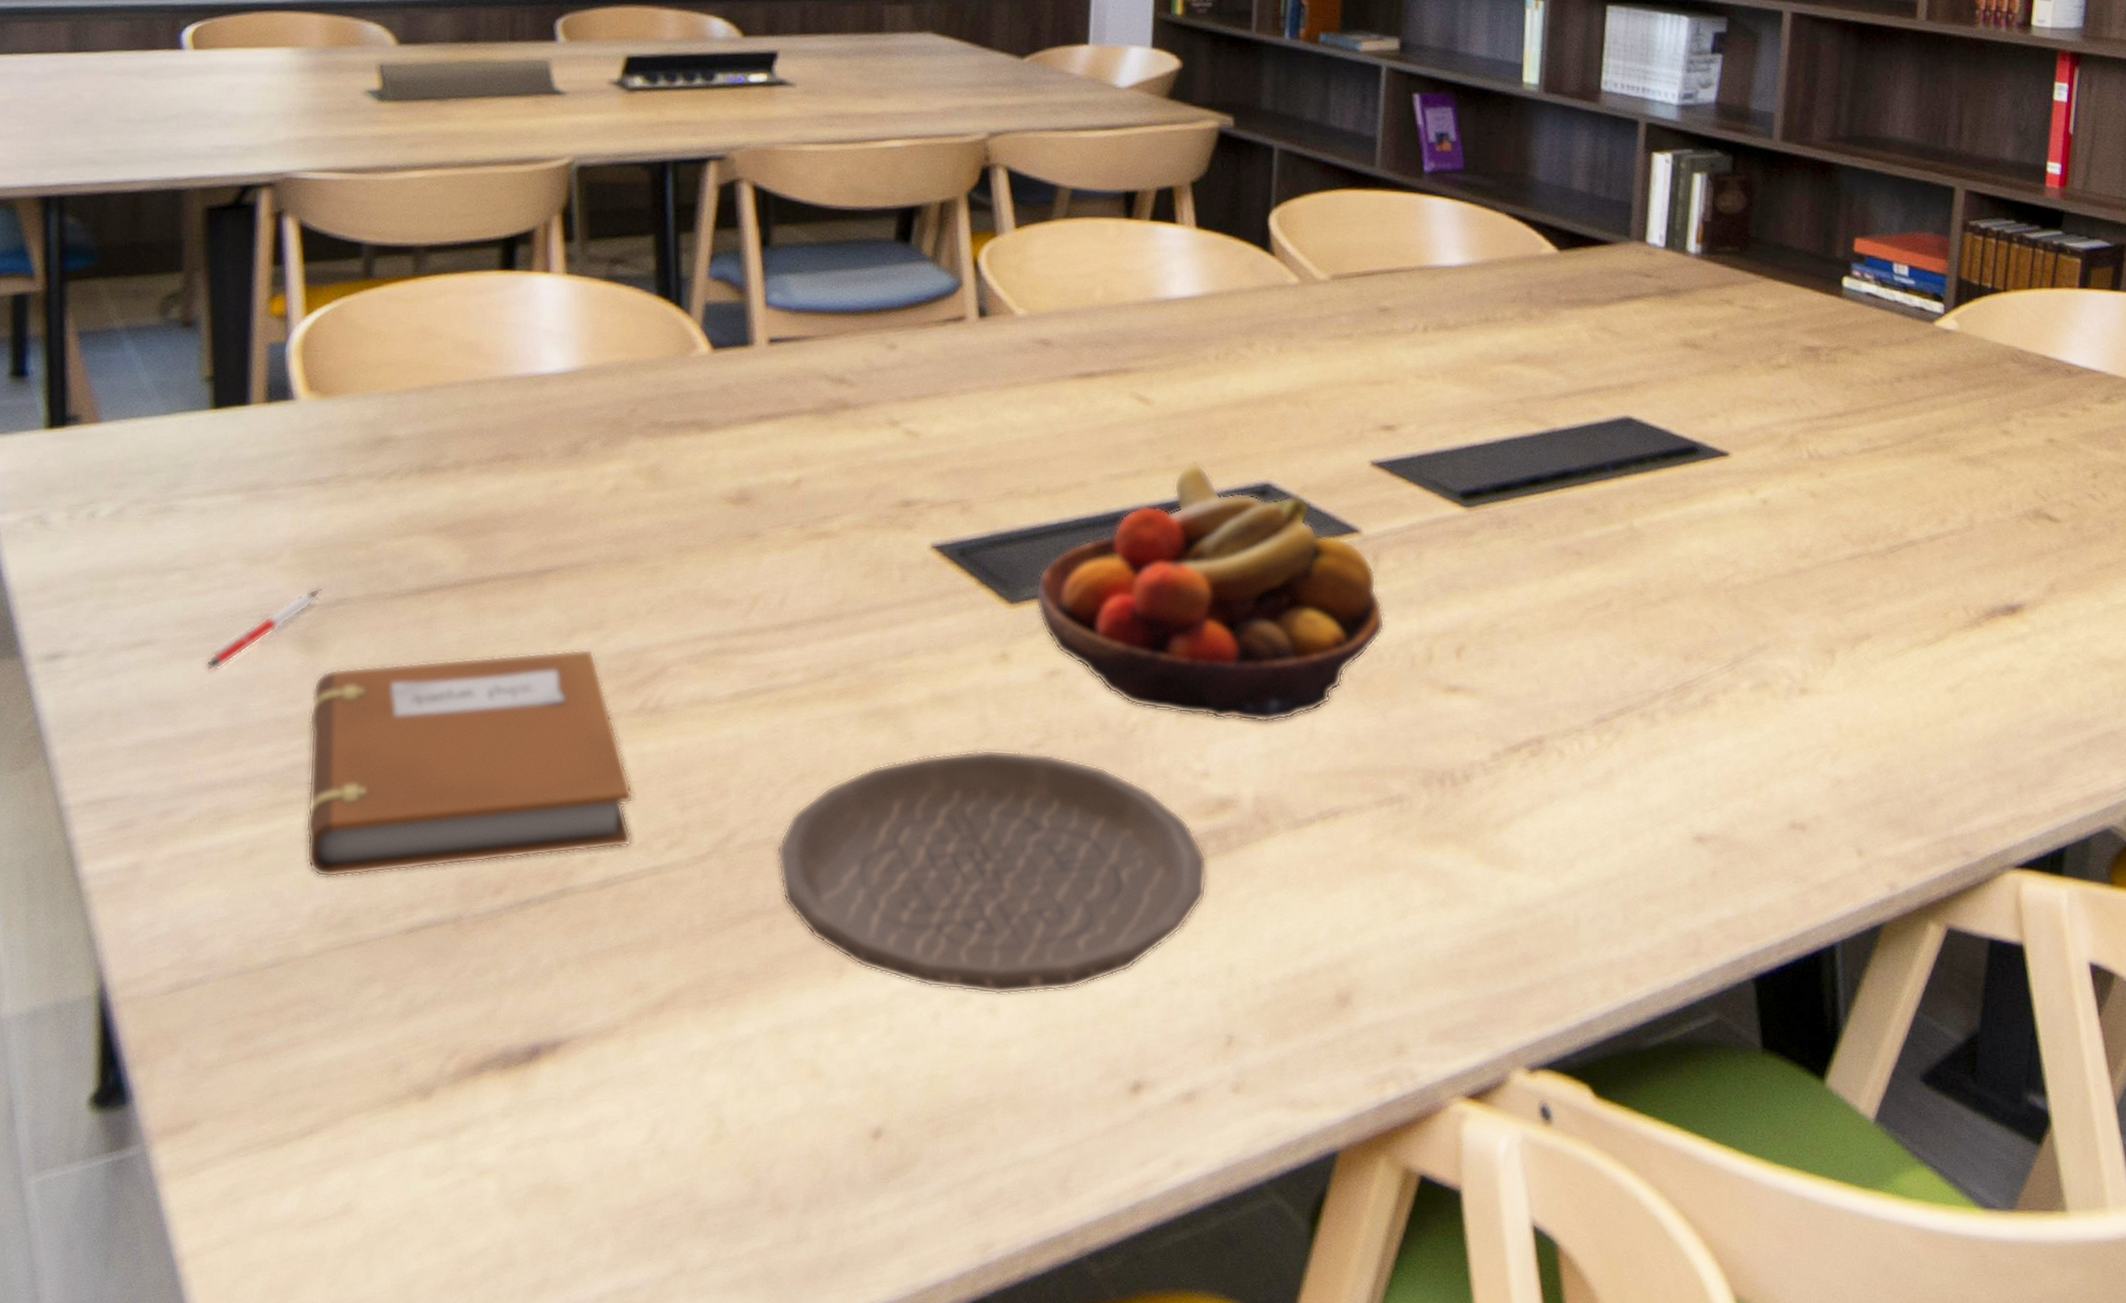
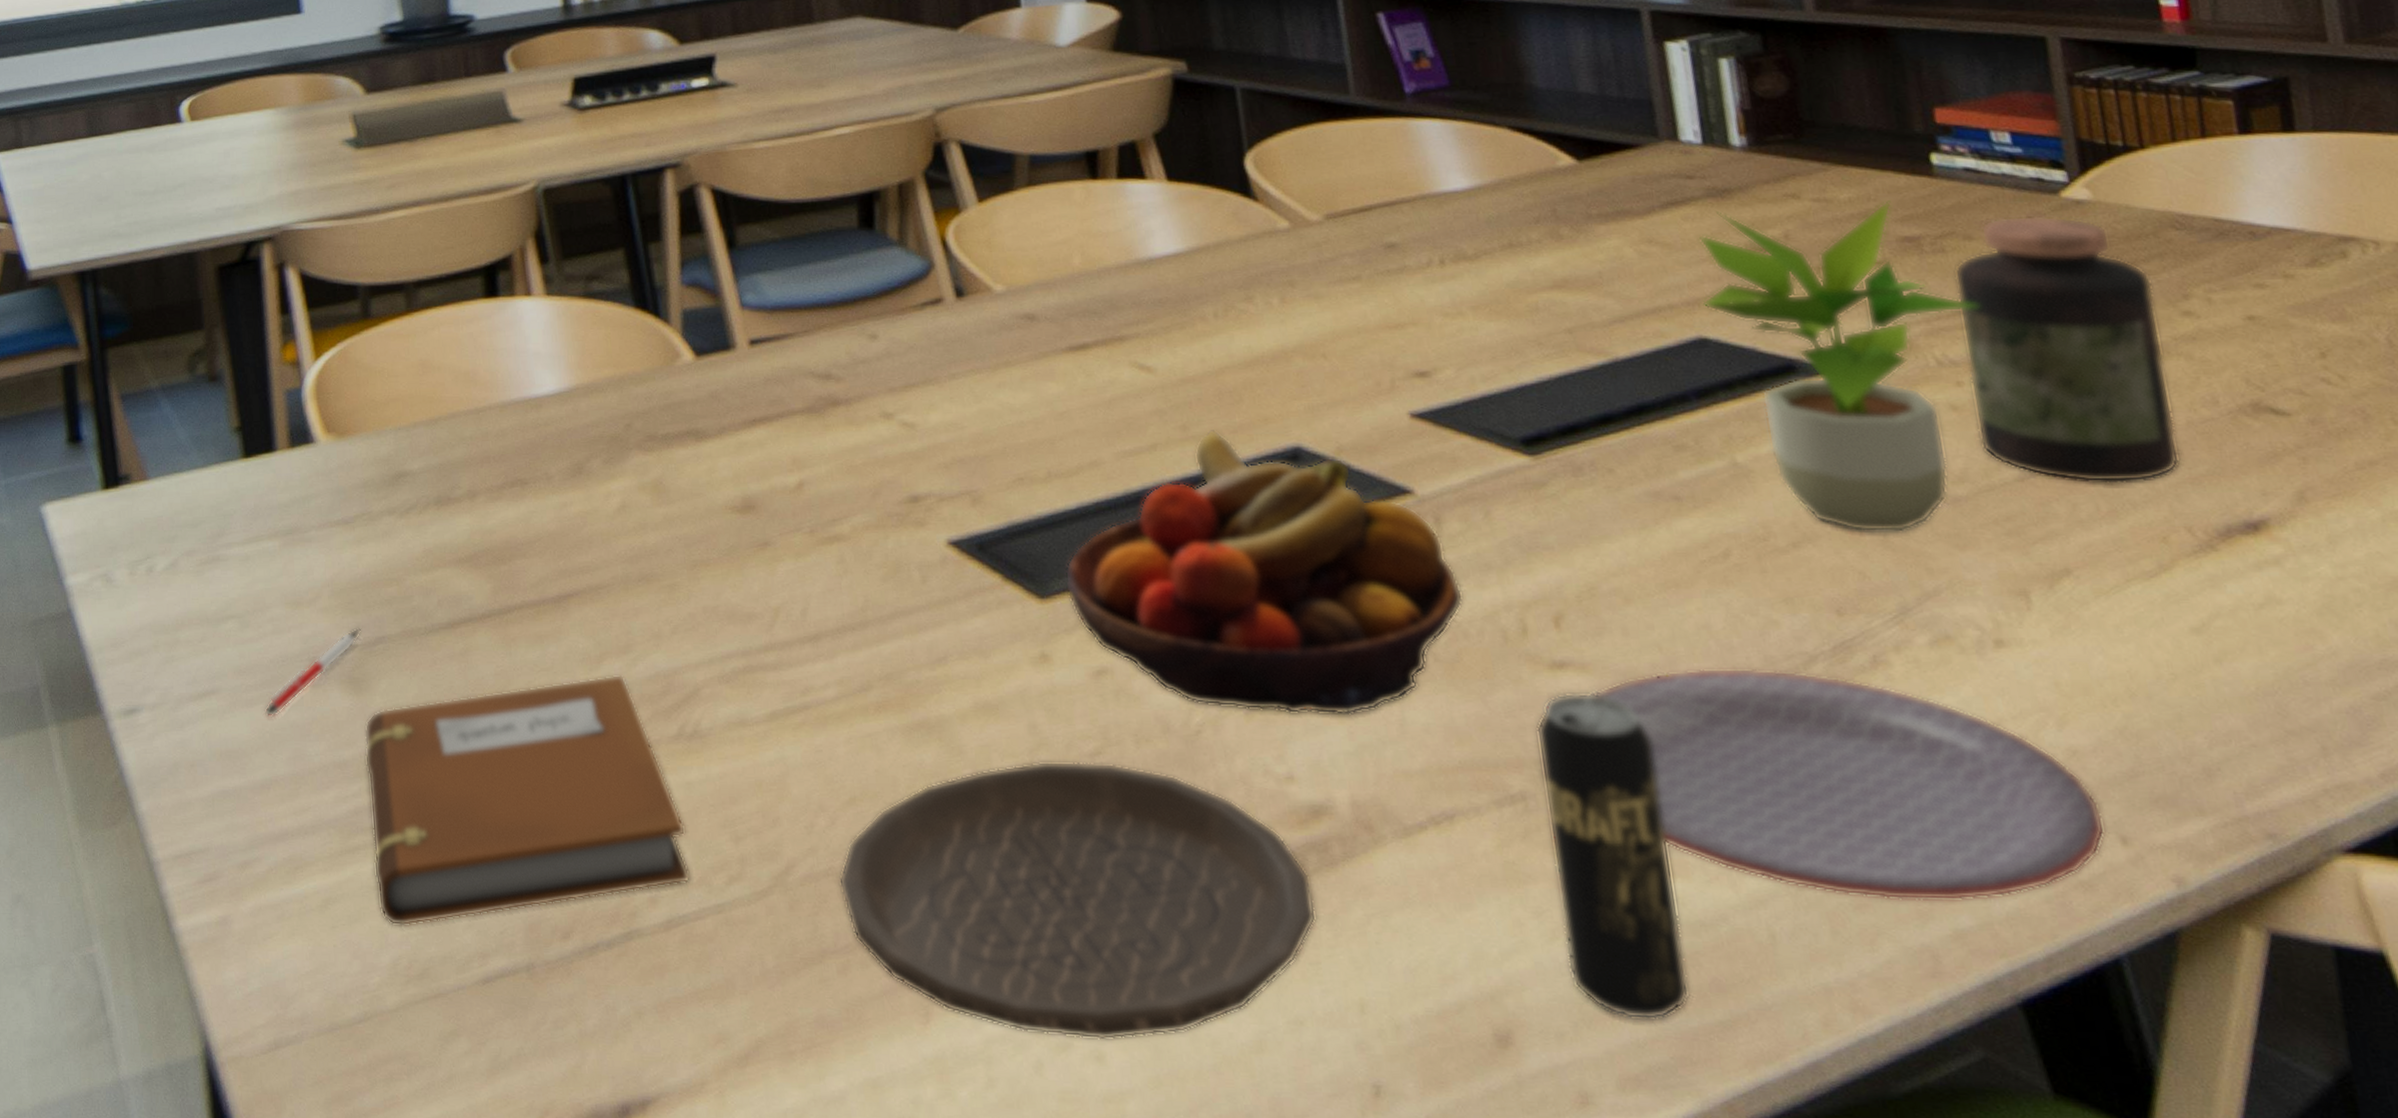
beverage can: none [1408,711,1515,986] -> present [1535,690,1690,1020]
plate: none [1477,698,1849,897] -> present [1595,668,2106,901]
potted plant: none [1633,308,1853,595] -> present [1698,200,1981,533]
jar: none [1826,337,1986,568] -> present [1954,215,2180,483]

